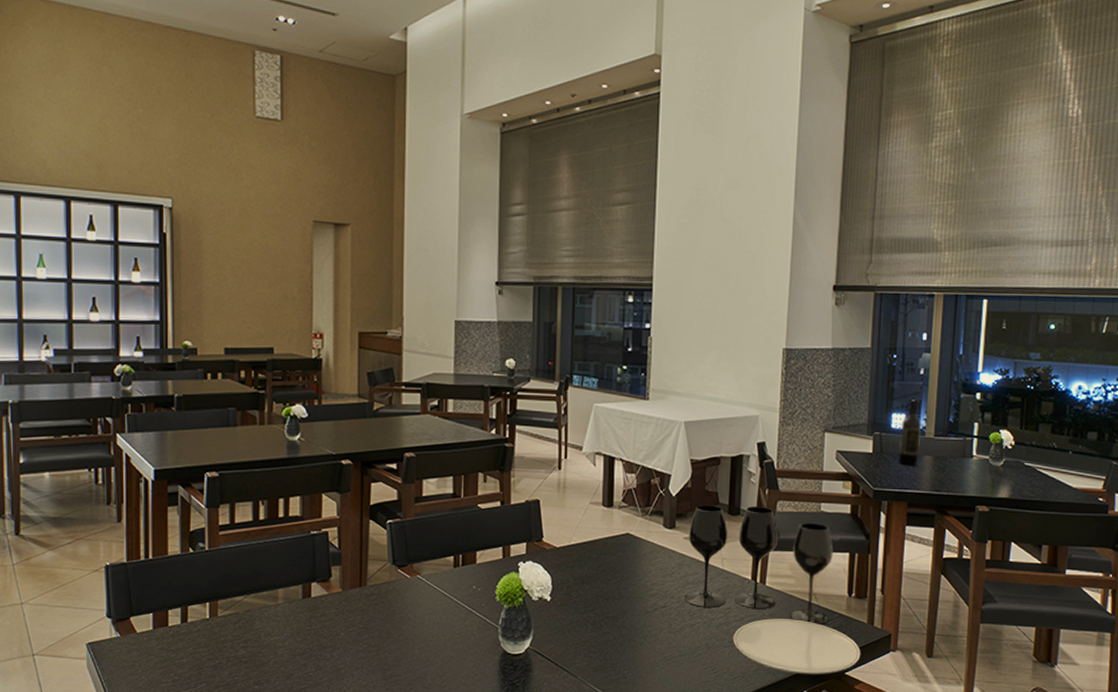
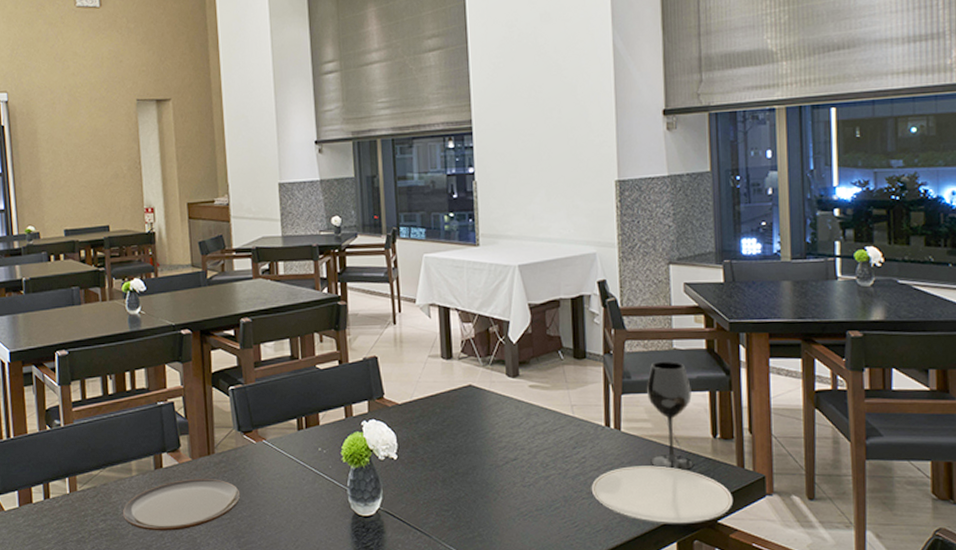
plate: none [266,609,390,661] -> present [123,478,241,531]
wine glass: present [684,504,779,609] -> none [533,347,634,458]
wine bottle: present [898,399,921,466] -> none [752,221,777,294]

